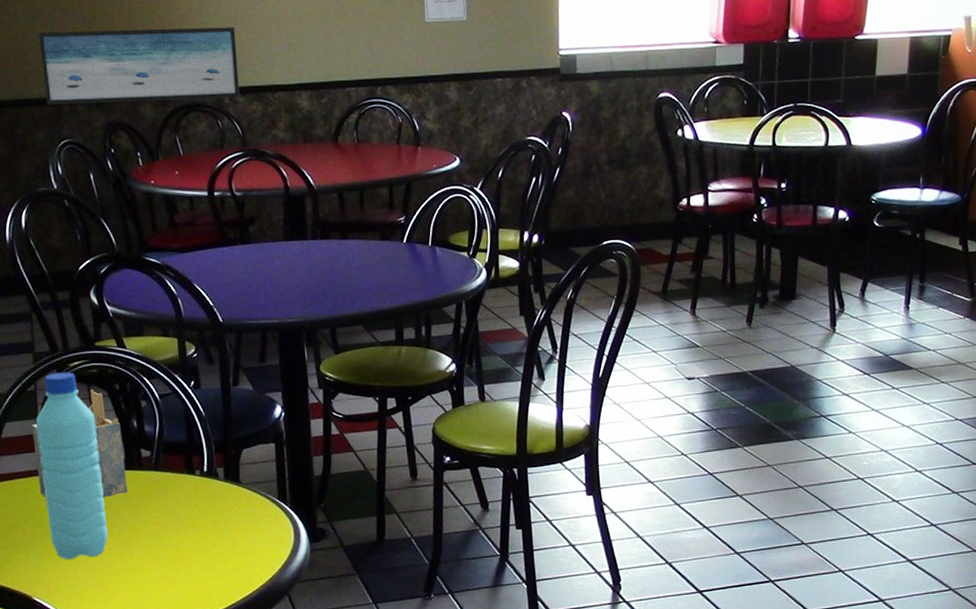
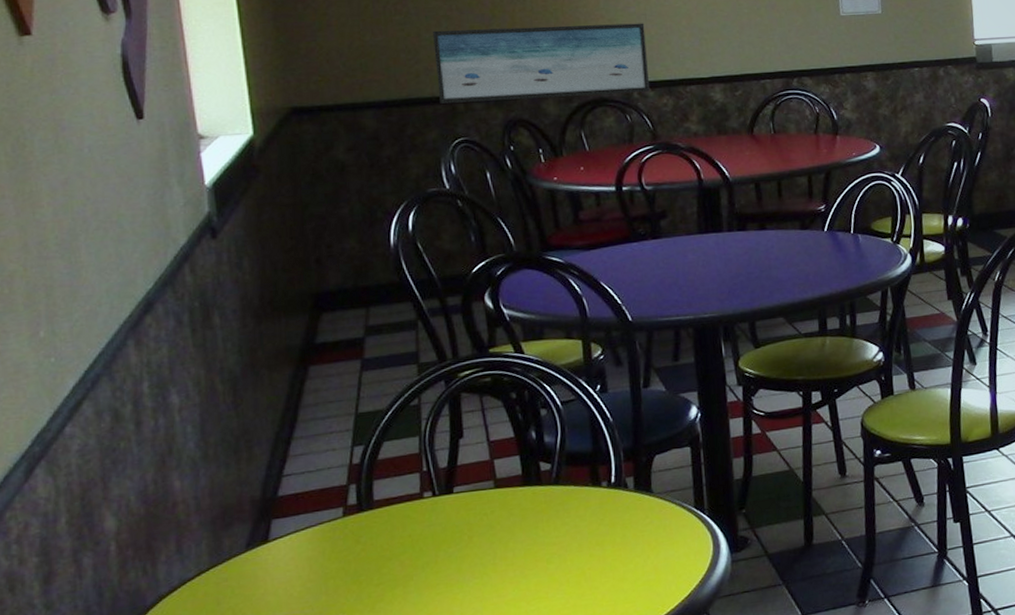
napkin holder: present [32,390,127,498] -> none [414,400,524,523]
water bottle: present [36,372,108,560] -> none [419,382,501,593]

